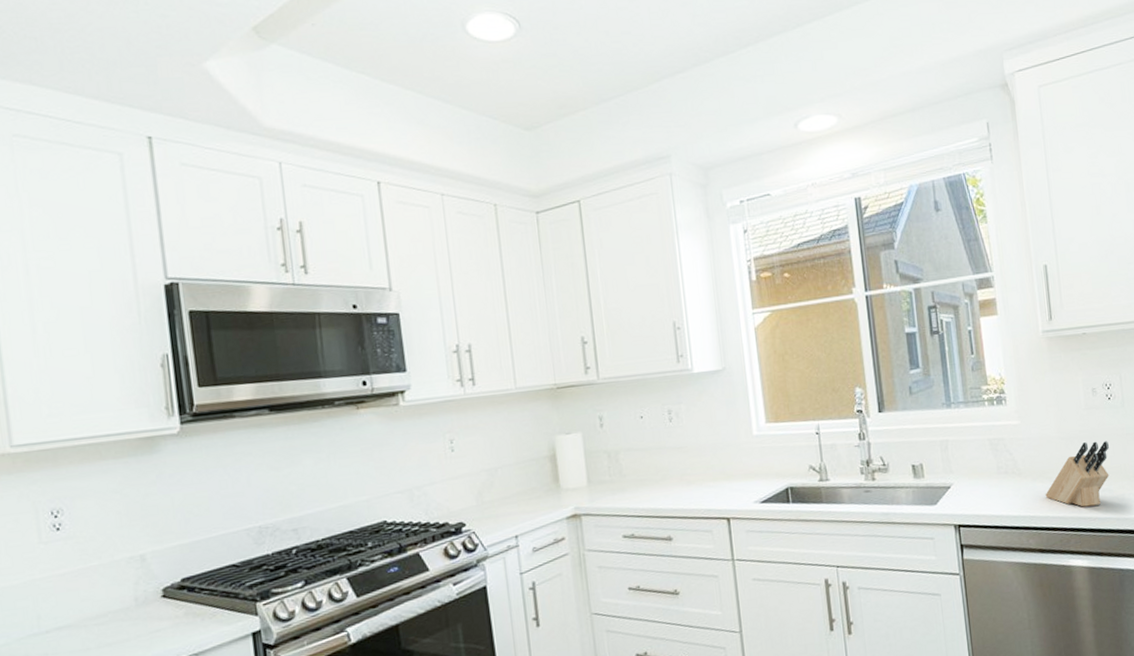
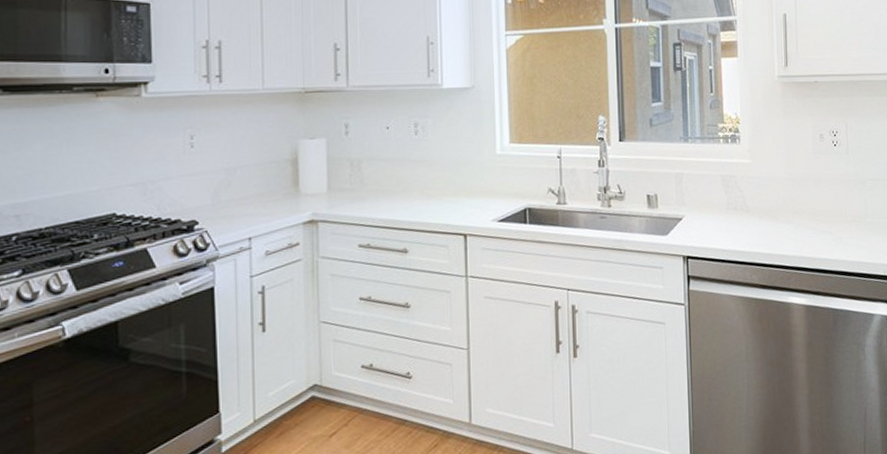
knife block: present [1045,441,1109,507] -> none [770,185,832,247]

